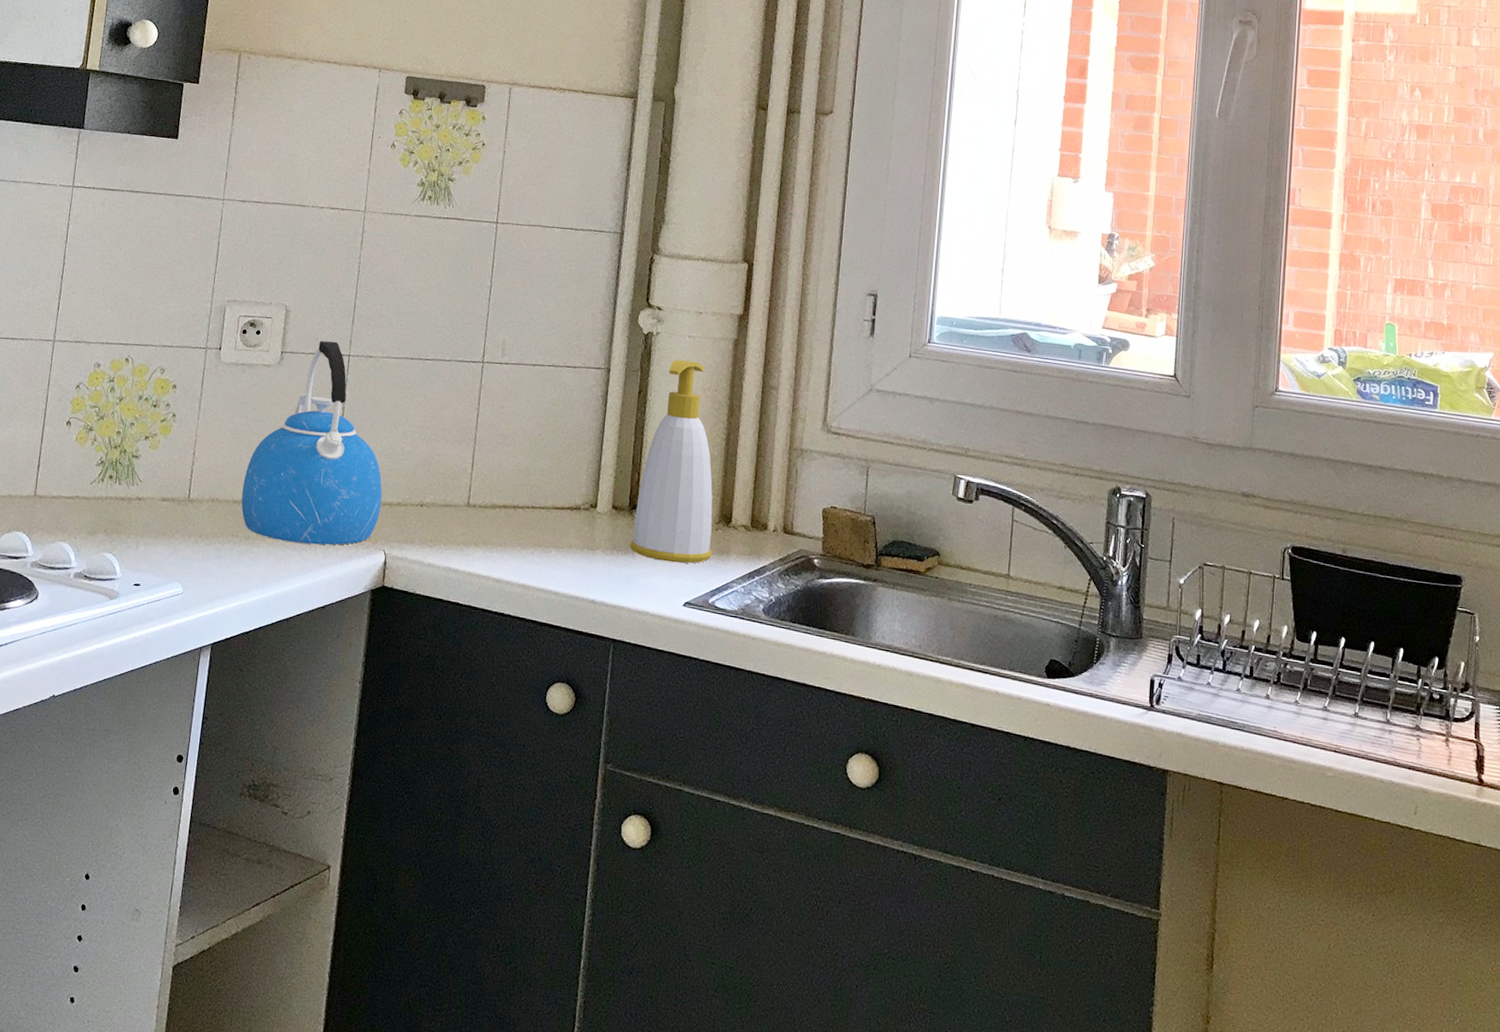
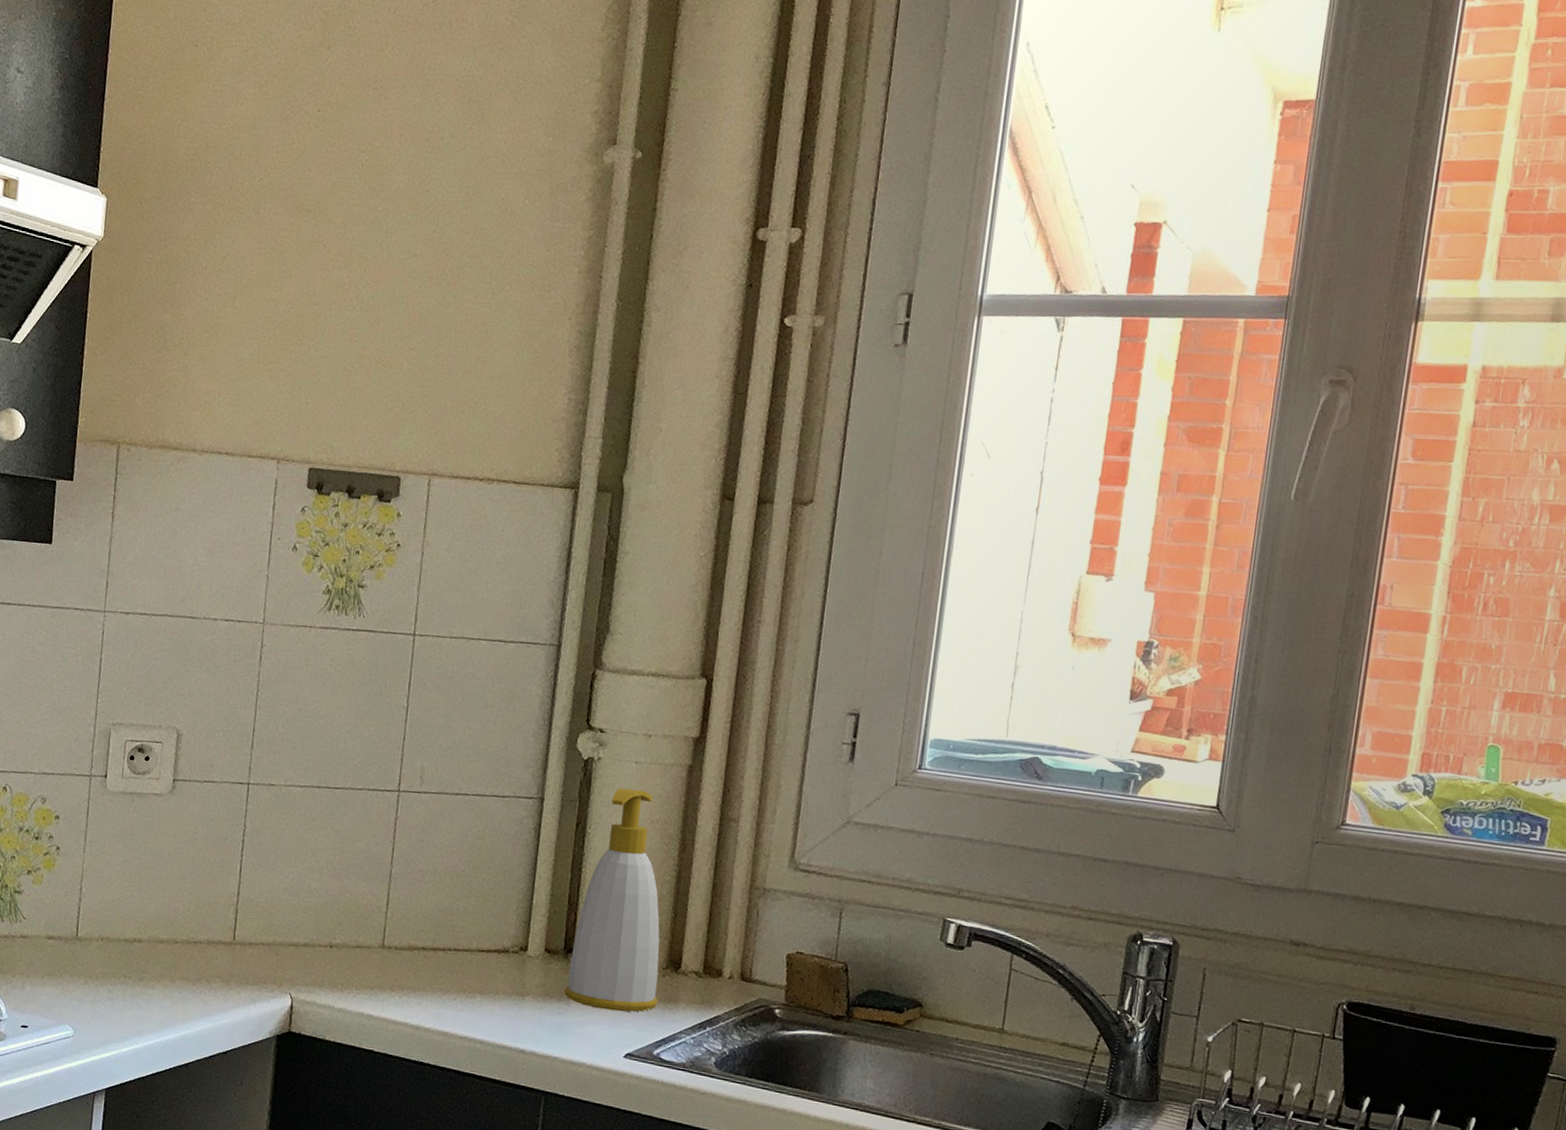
kettle: present [241,341,383,545] -> none [133,767,288,988]

